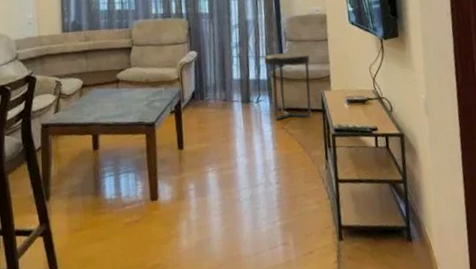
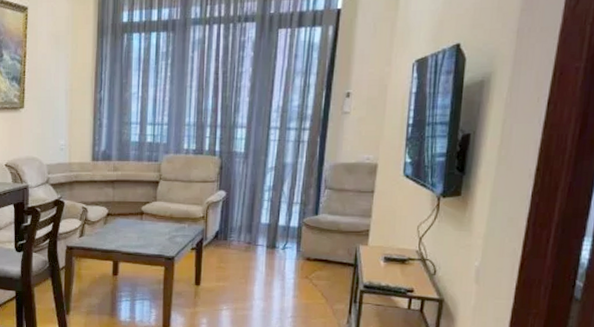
side table: present [264,53,312,120] -> none [297,201,349,270]

